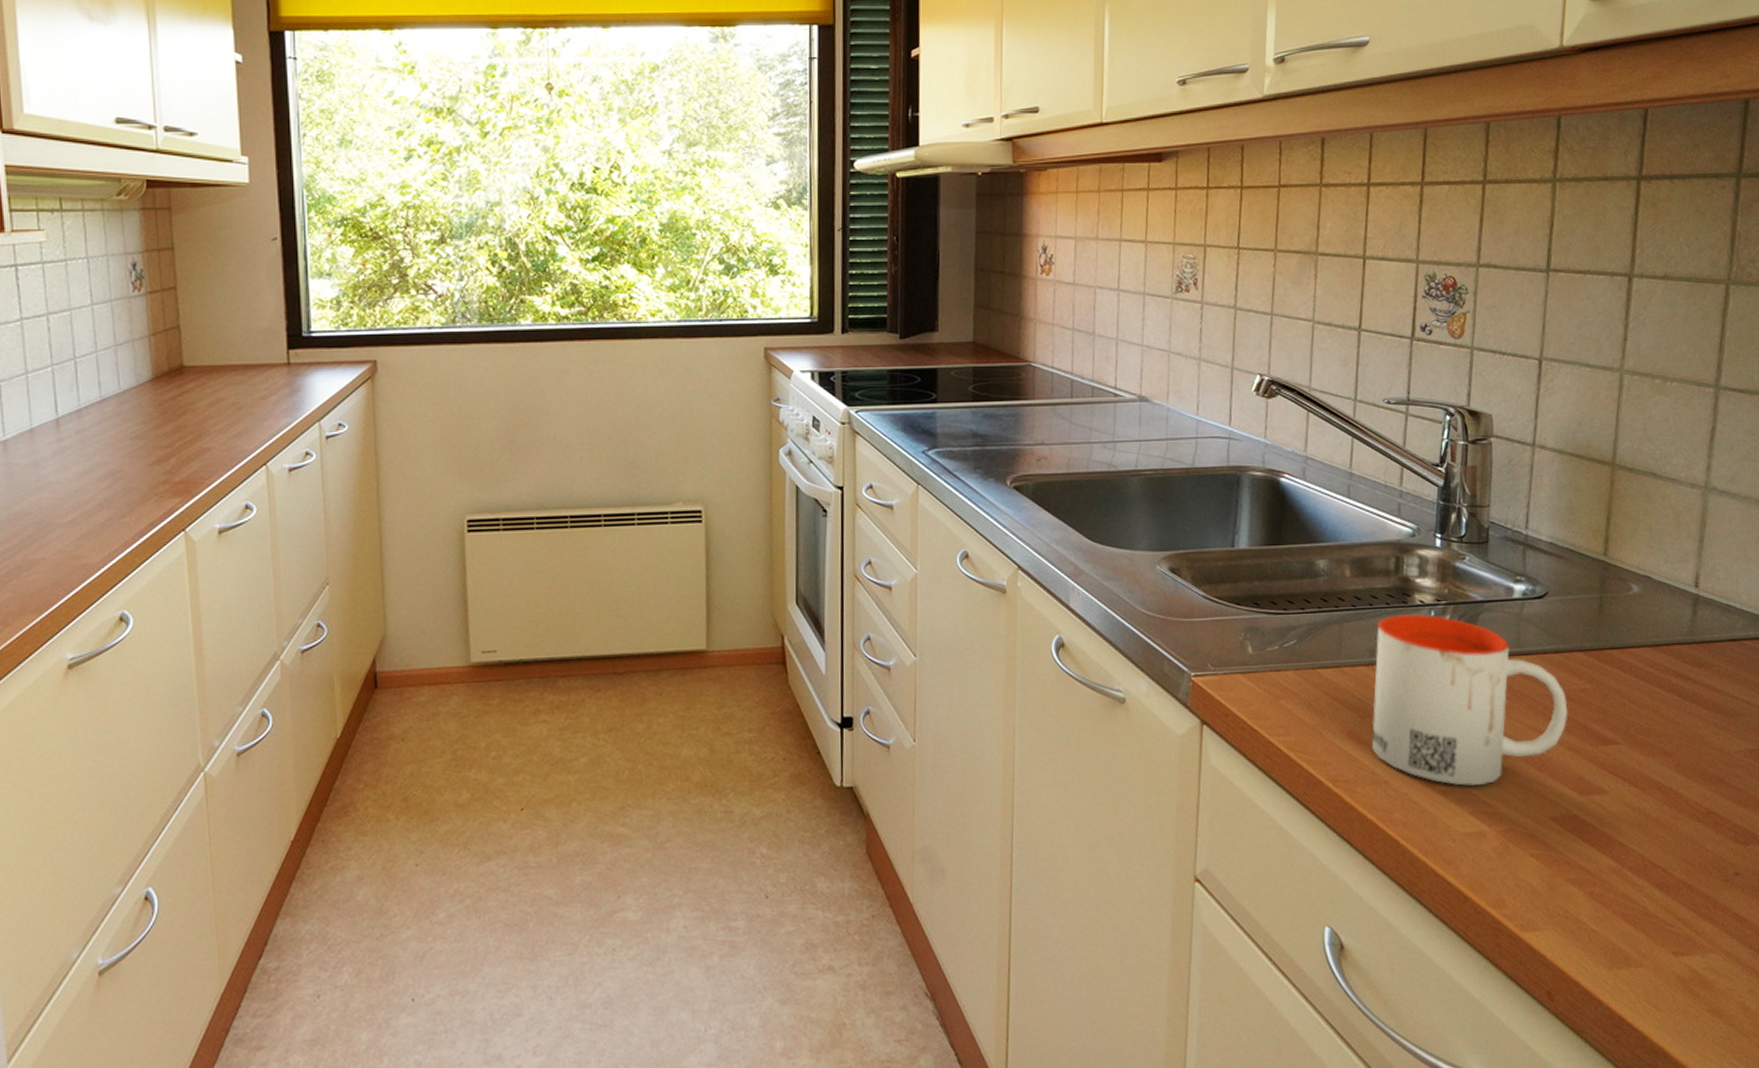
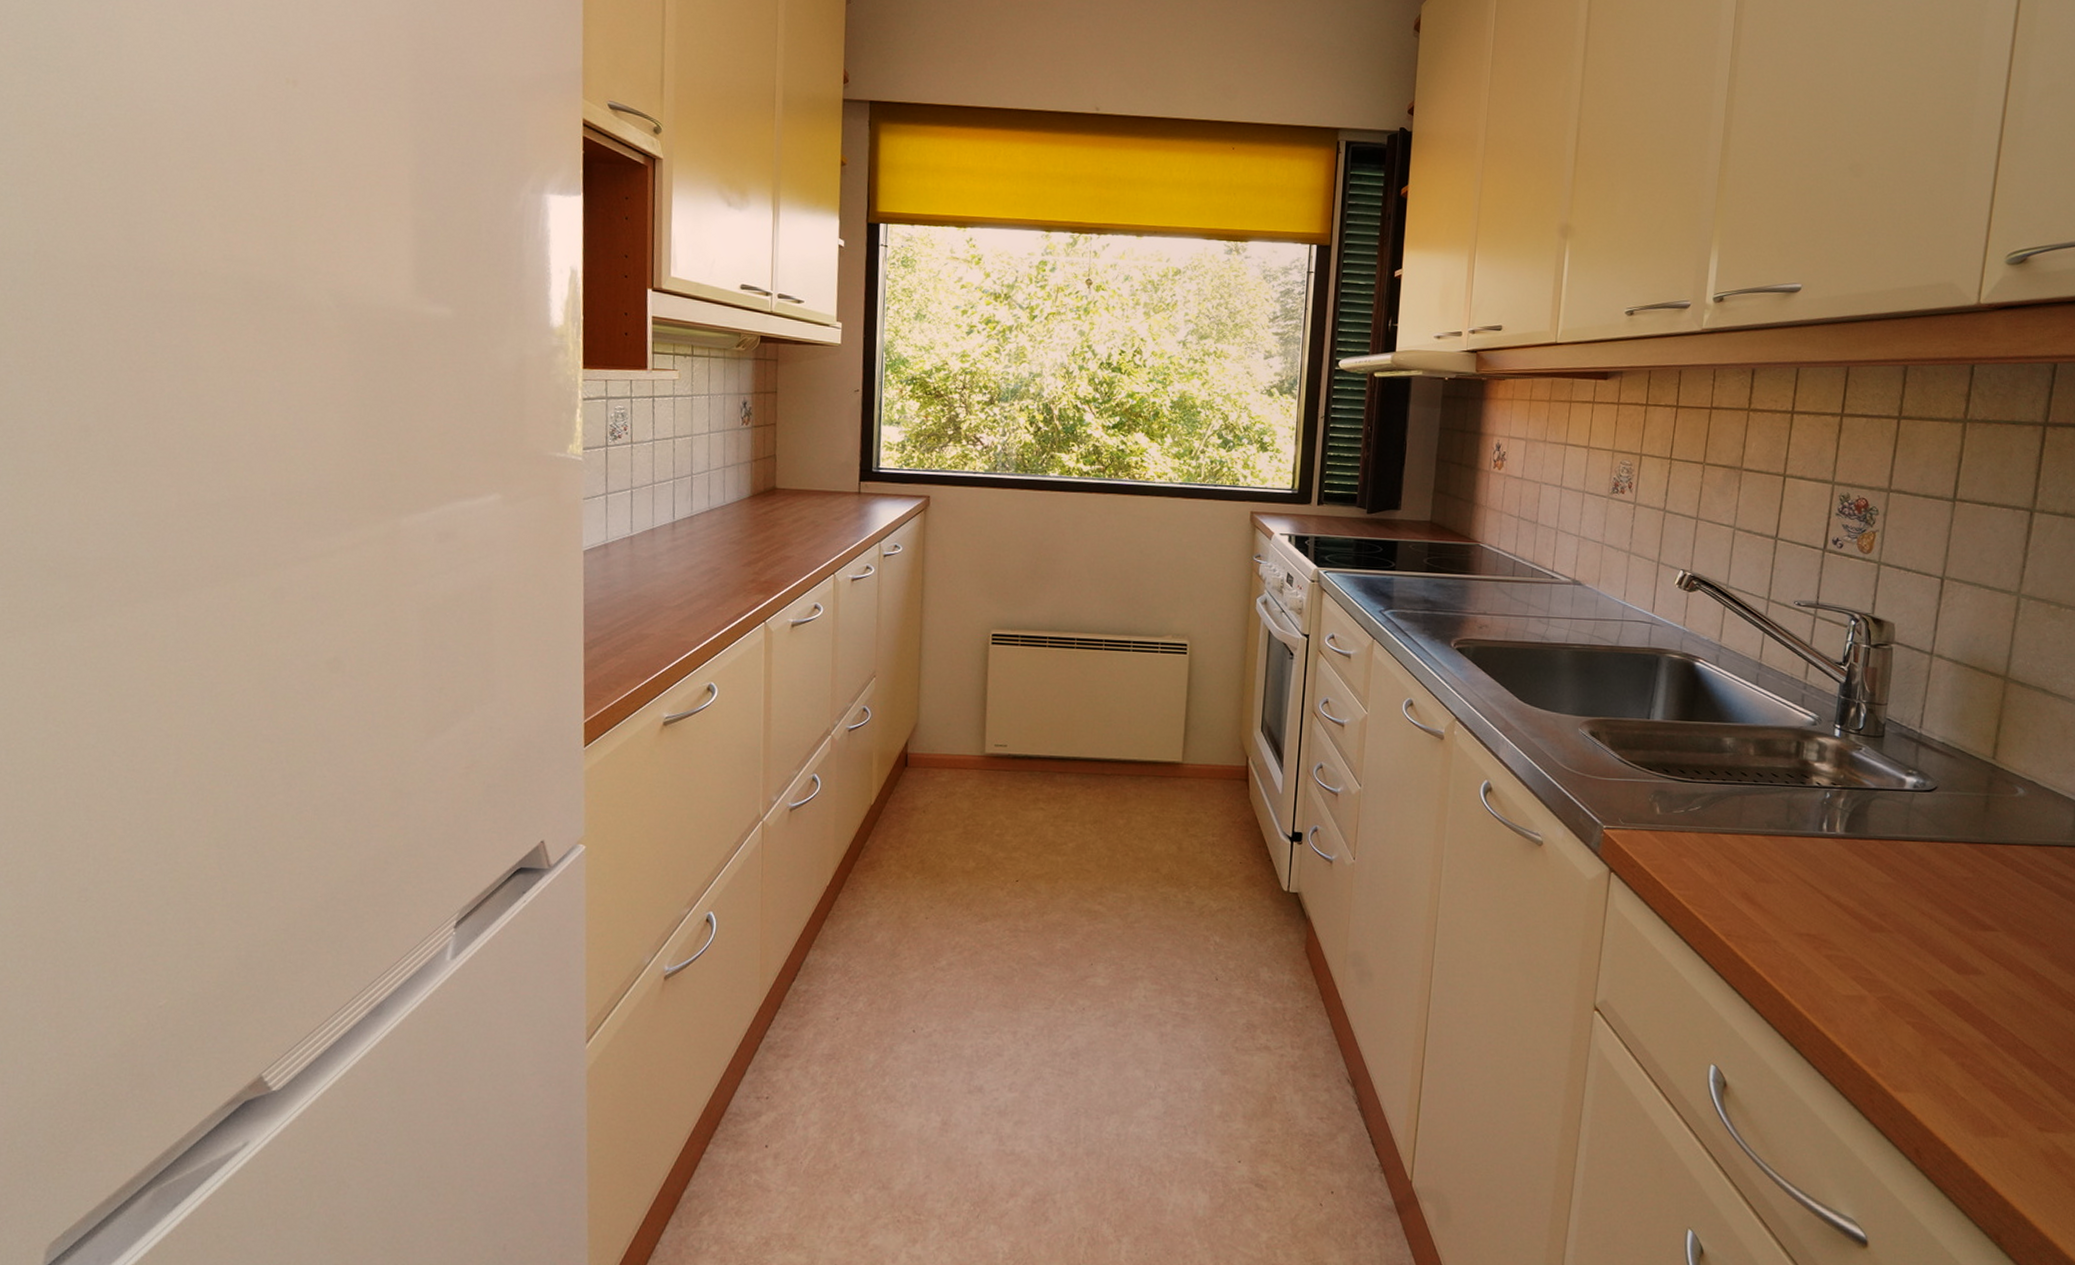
mug: present [1371,613,1568,787] -> none [1763,792,1950,955]

